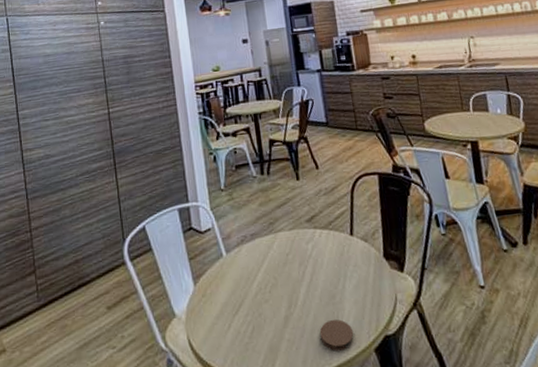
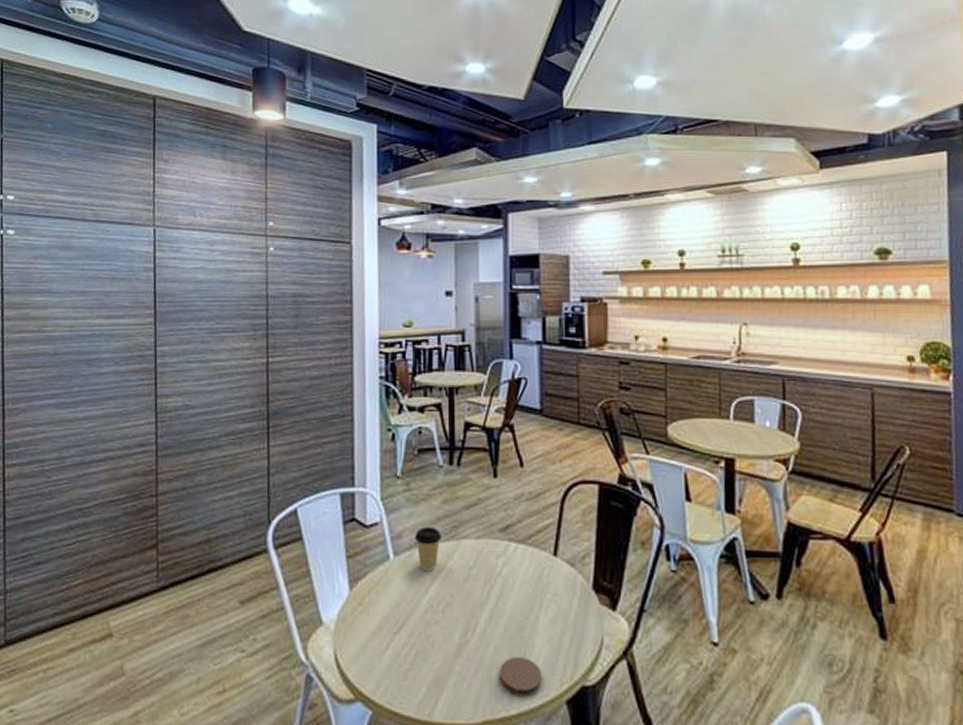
coffee cup: none [240,225,262,262] -> present [414,526,442,572]

